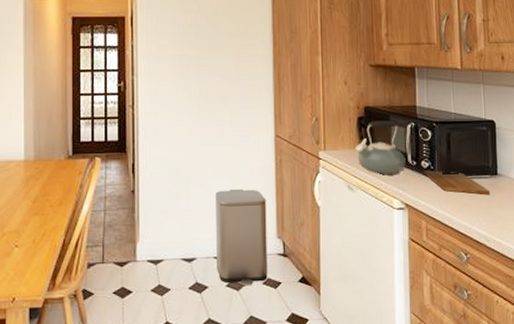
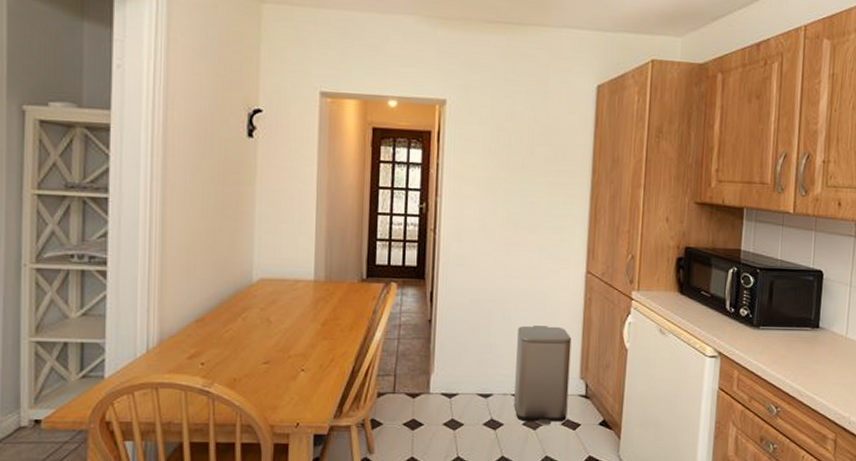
kettle: present [355,120,406,175] -> none [671,263,724,321]
cutting board: present [423,170,490,195] -> none [741,318,809,349]

